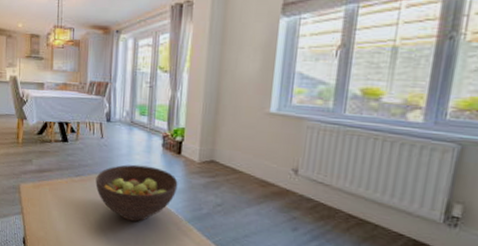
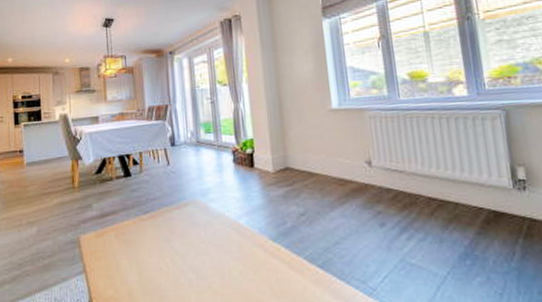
fruit bowl: present [95,164,178,222] -> none [167,186,257,253]

